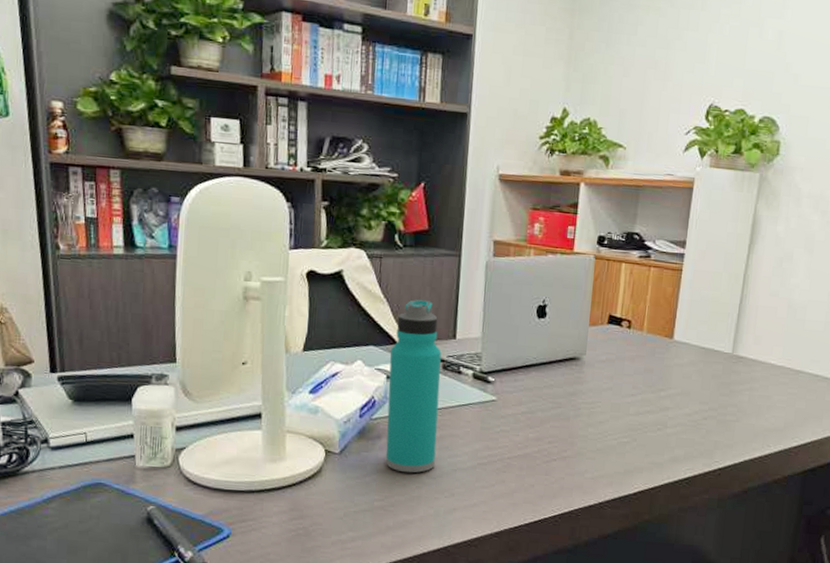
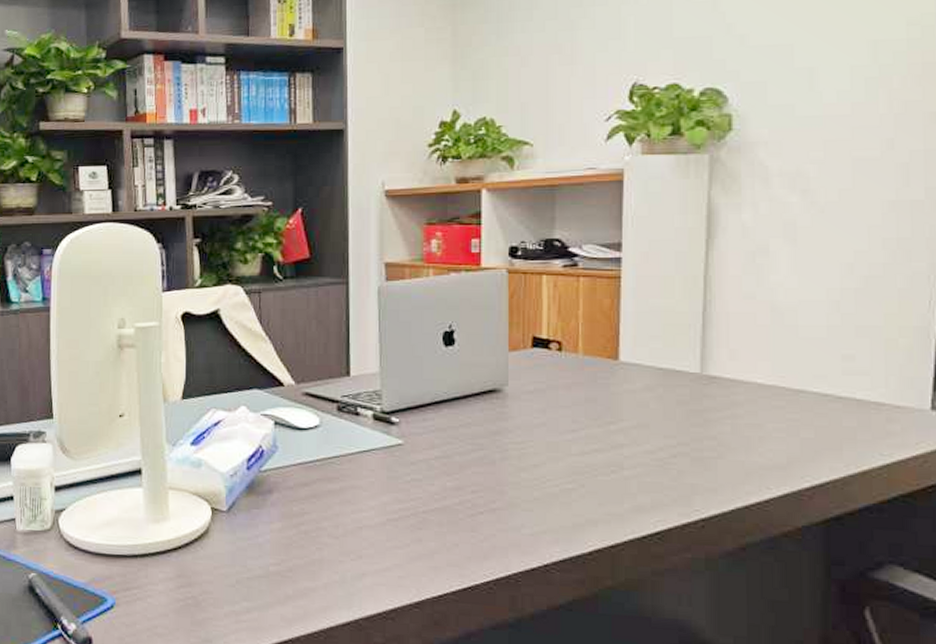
water bottle: present [385,299,442,473] -> none [276,334,337,532]

